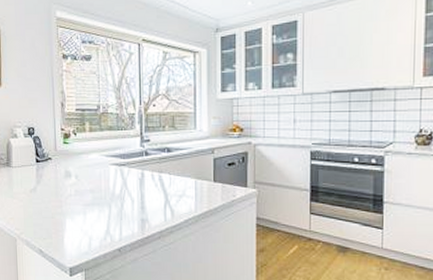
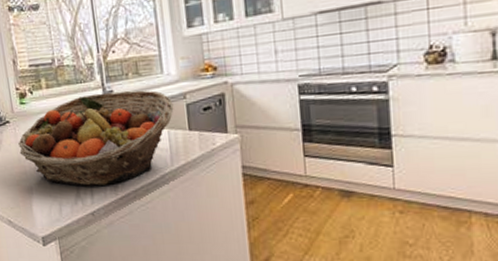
fruit basket: none [57,141,202,225] -> present [18,90,174,186]

